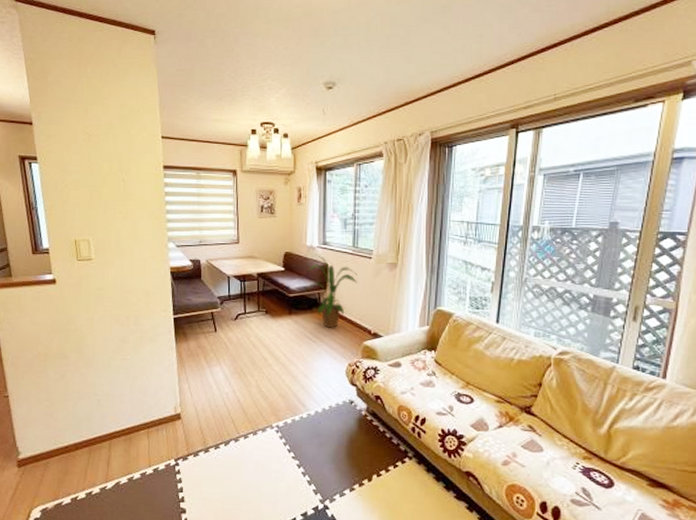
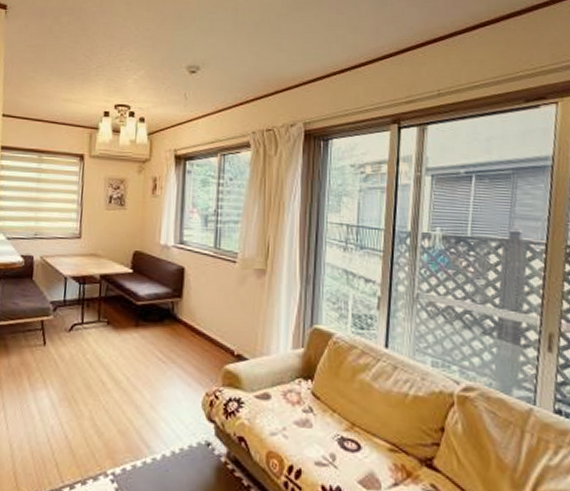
house plant: present [304,254,357,329] -> none [155,254,219,348]

